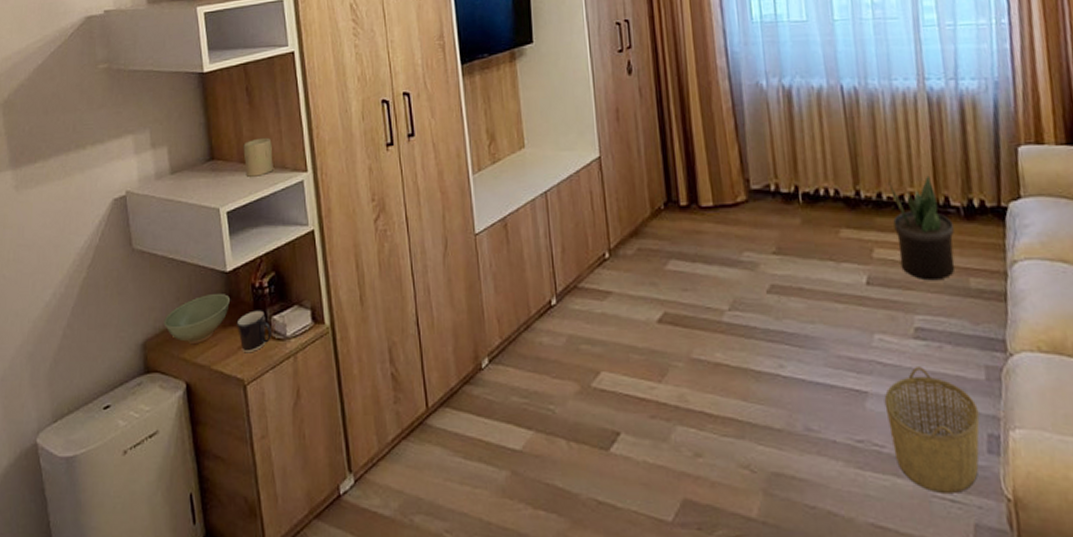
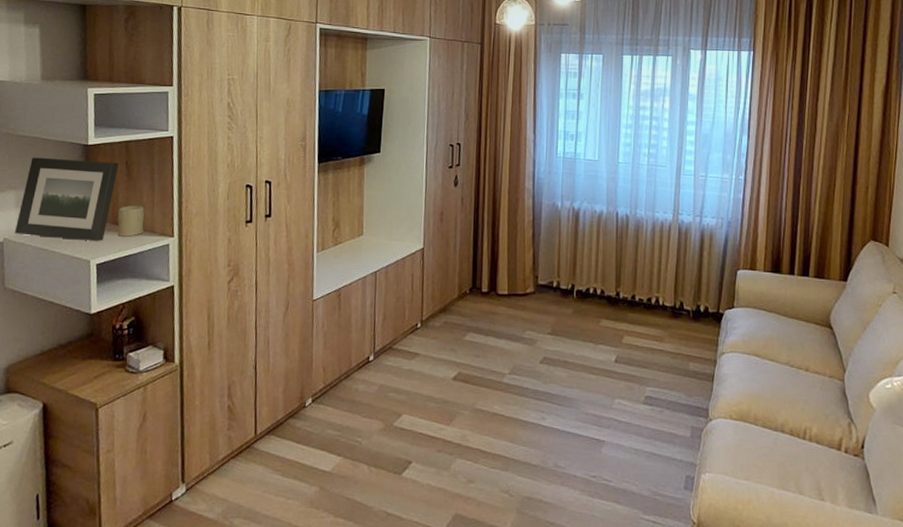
picture frame: none [136,90,238,186] -> present [14,157,118,242]
bowl: present [164,294,231,345] -> none [27,331,92,372]
mug: present [236,310,271,353] -> none [95,347,127,382]
basket: present [884,367,980,493] -> none [615,424,682,517]
planter: present [888,175,955,281] -> none [641,285,683,363]

